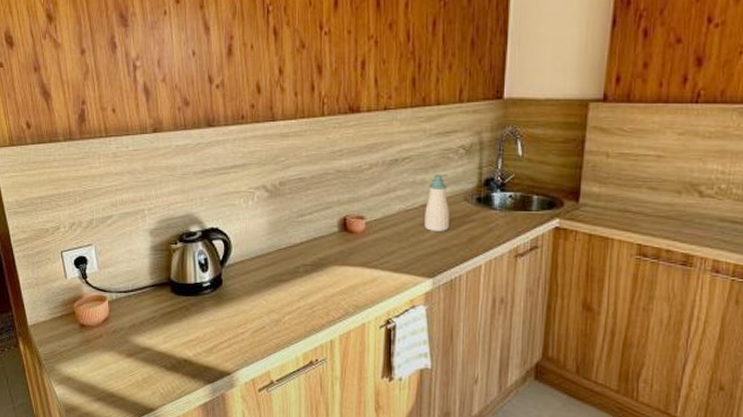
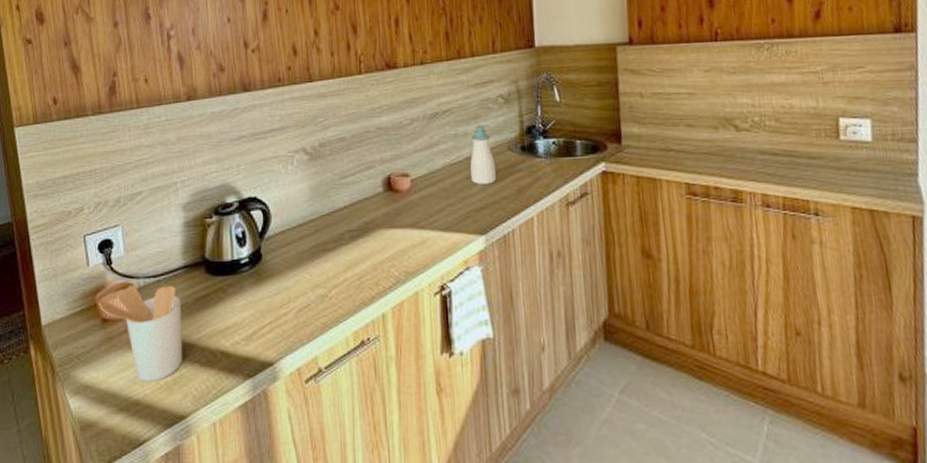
utensil holder: none [77,298,151,380] -> present [99,286,183,382]

